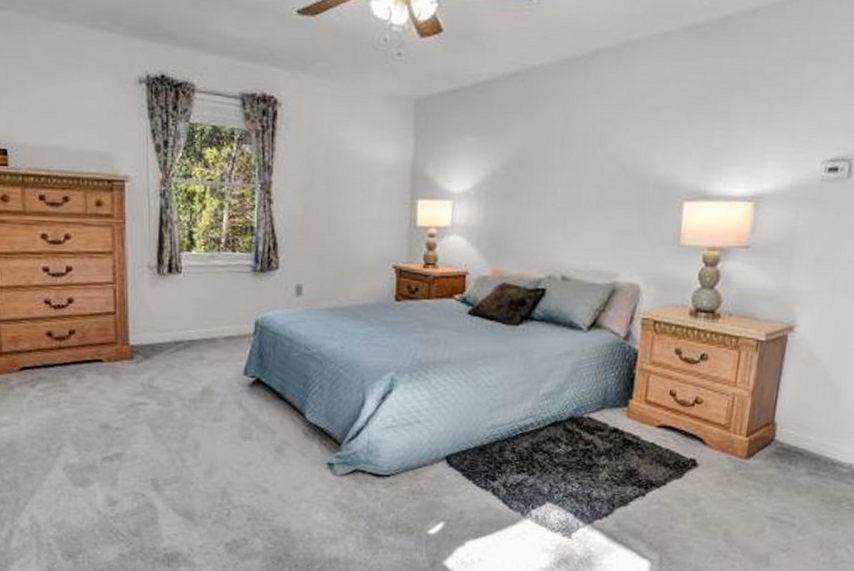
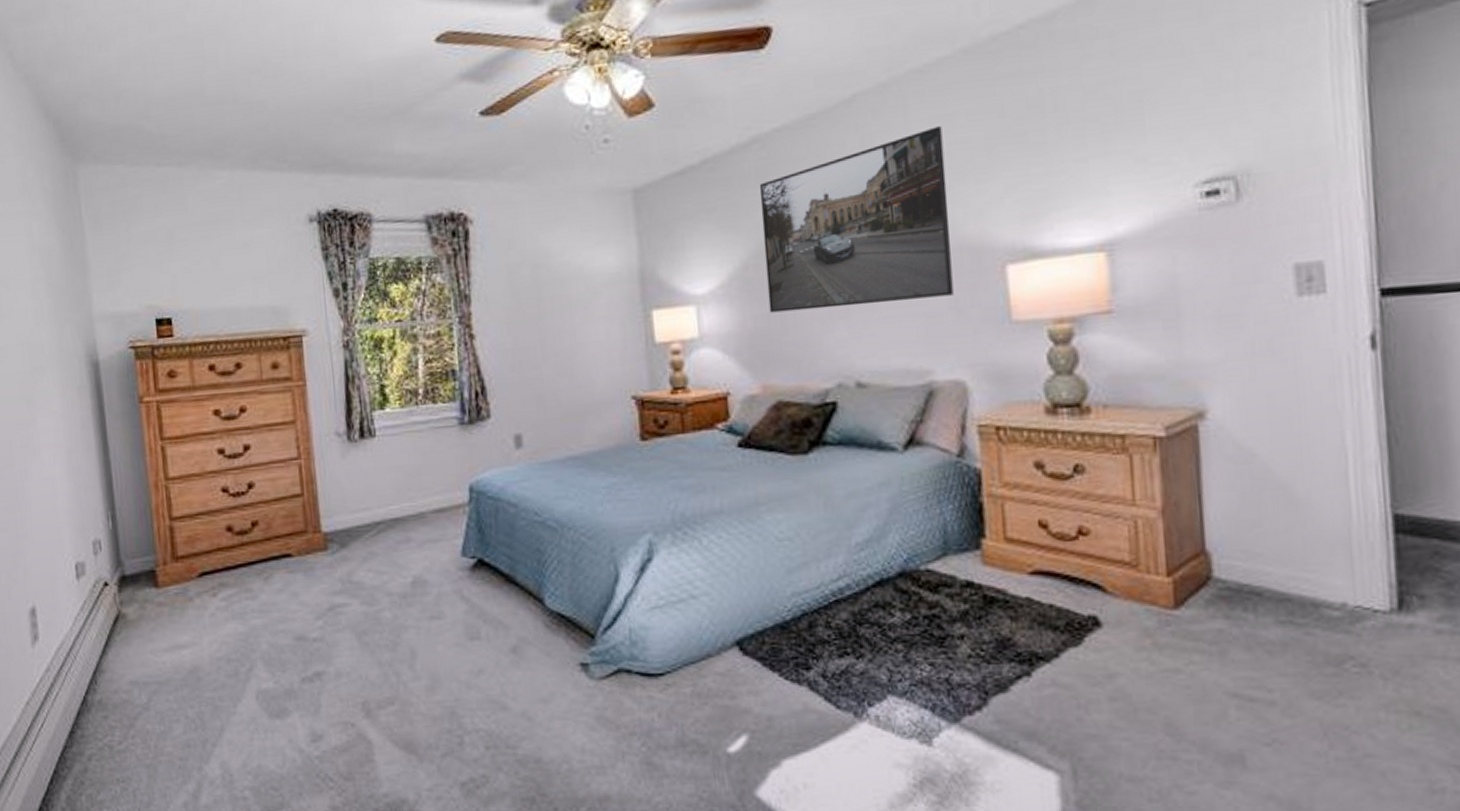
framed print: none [507,86,658,220] -> present [759,126,954,313]

